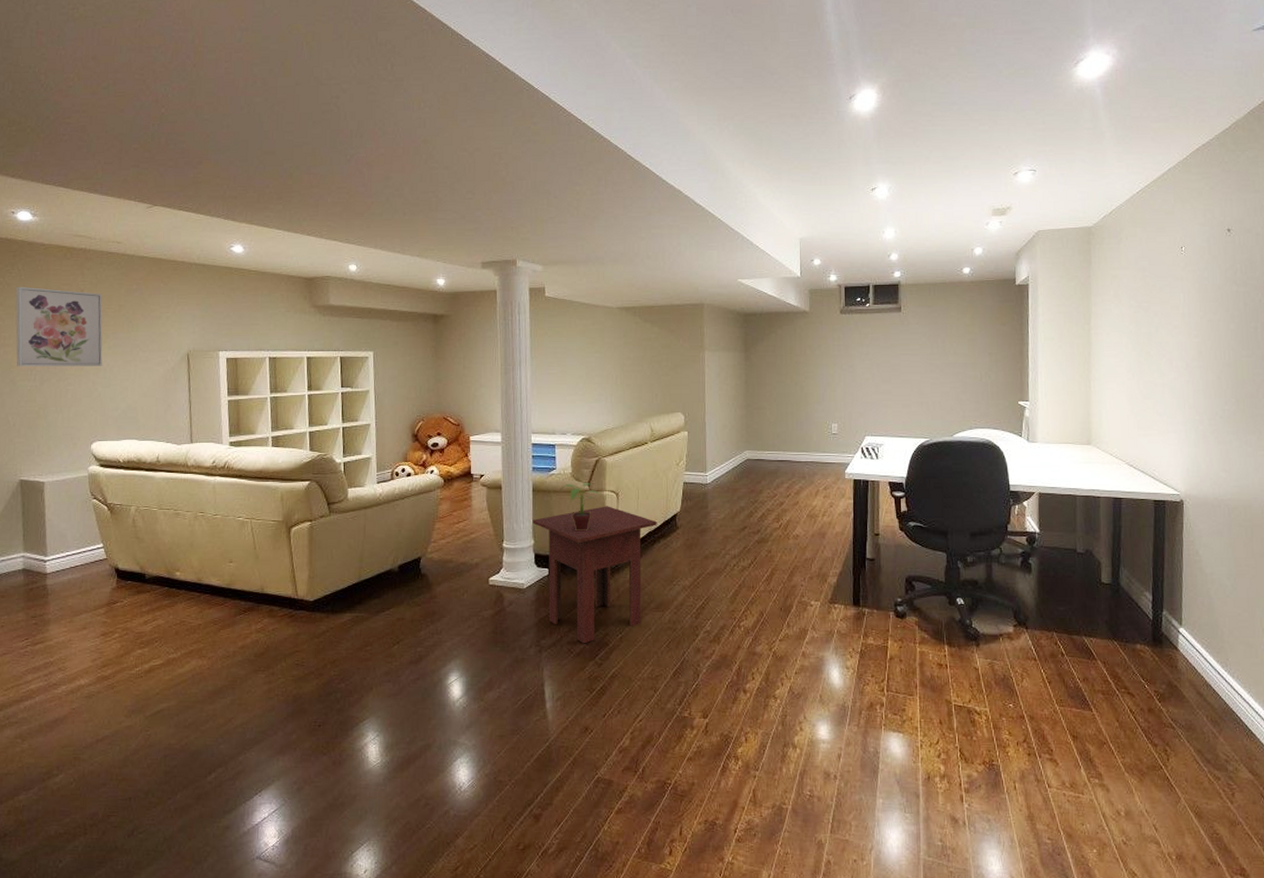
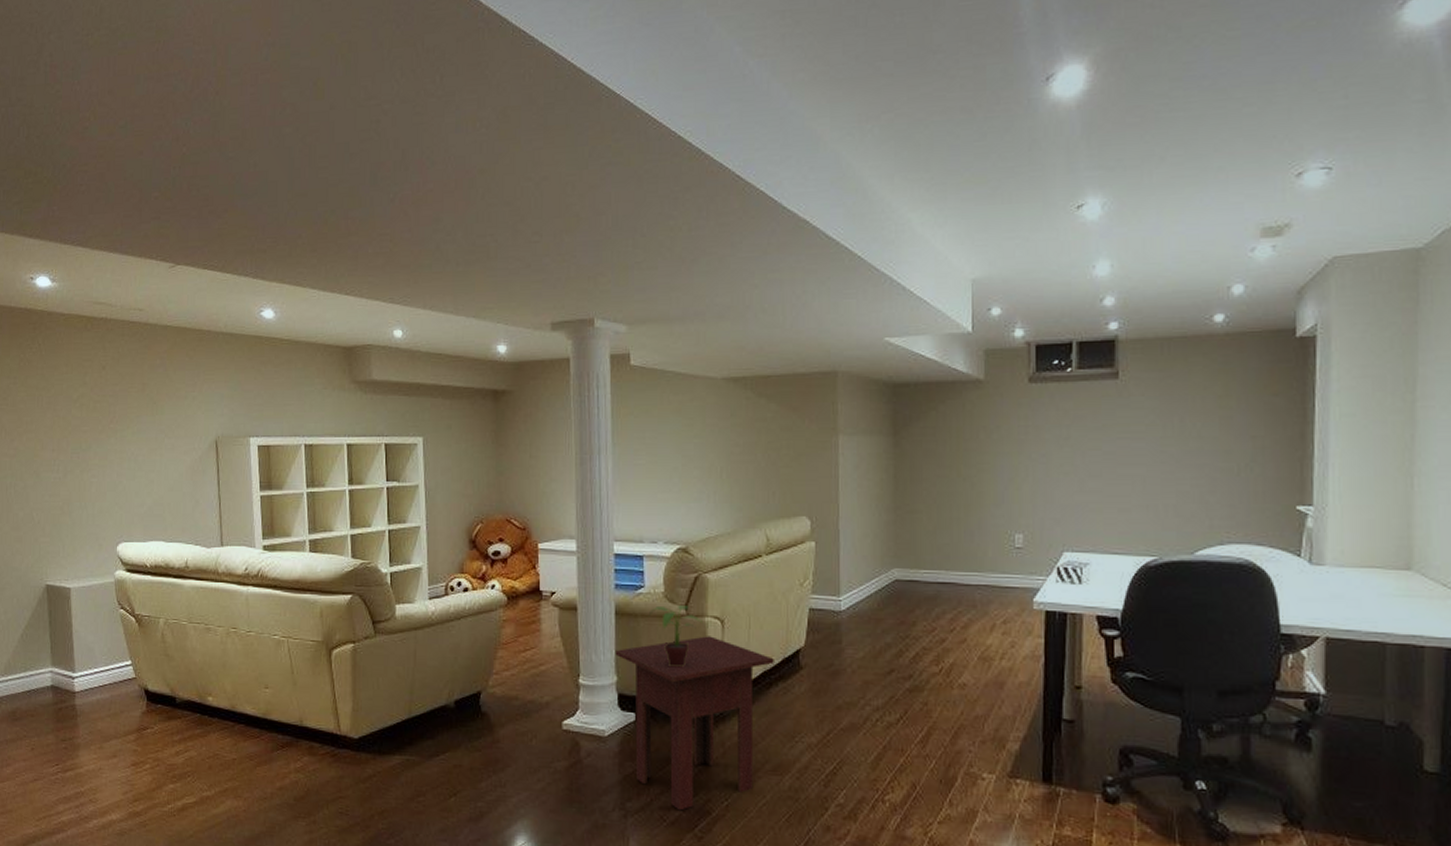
wall art: present [15,286,103,367] -> none [36,363,127,456]

